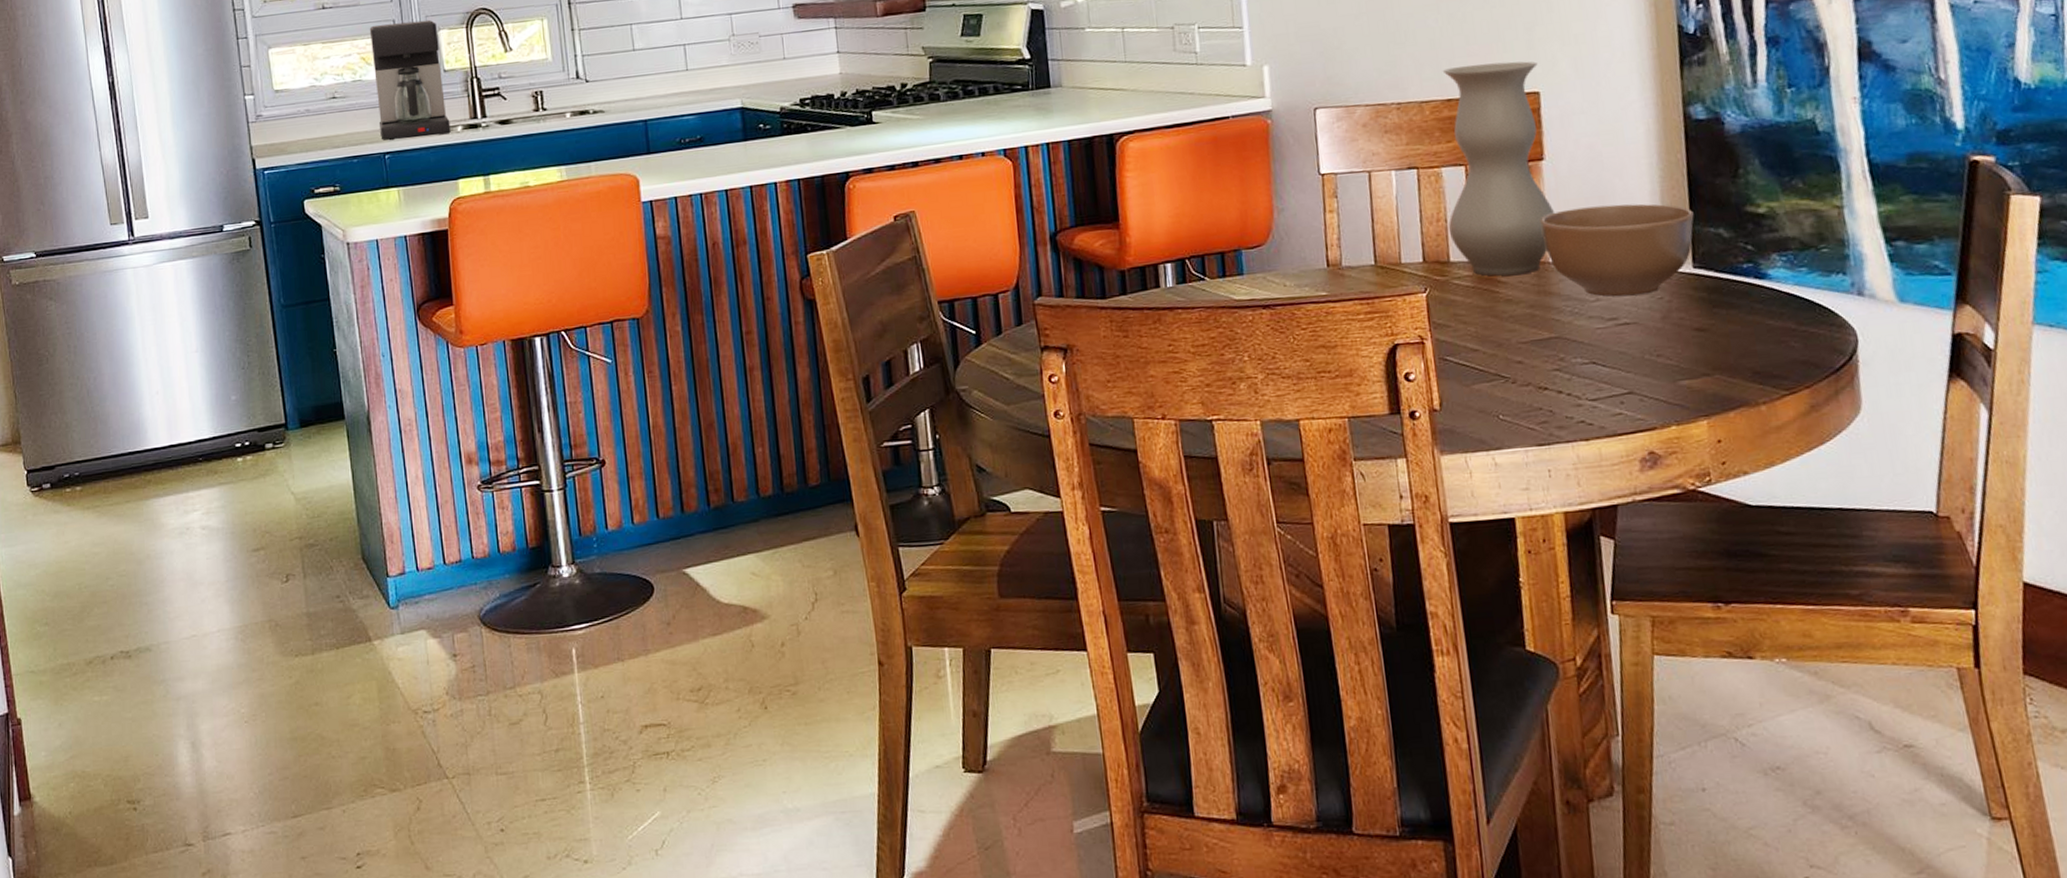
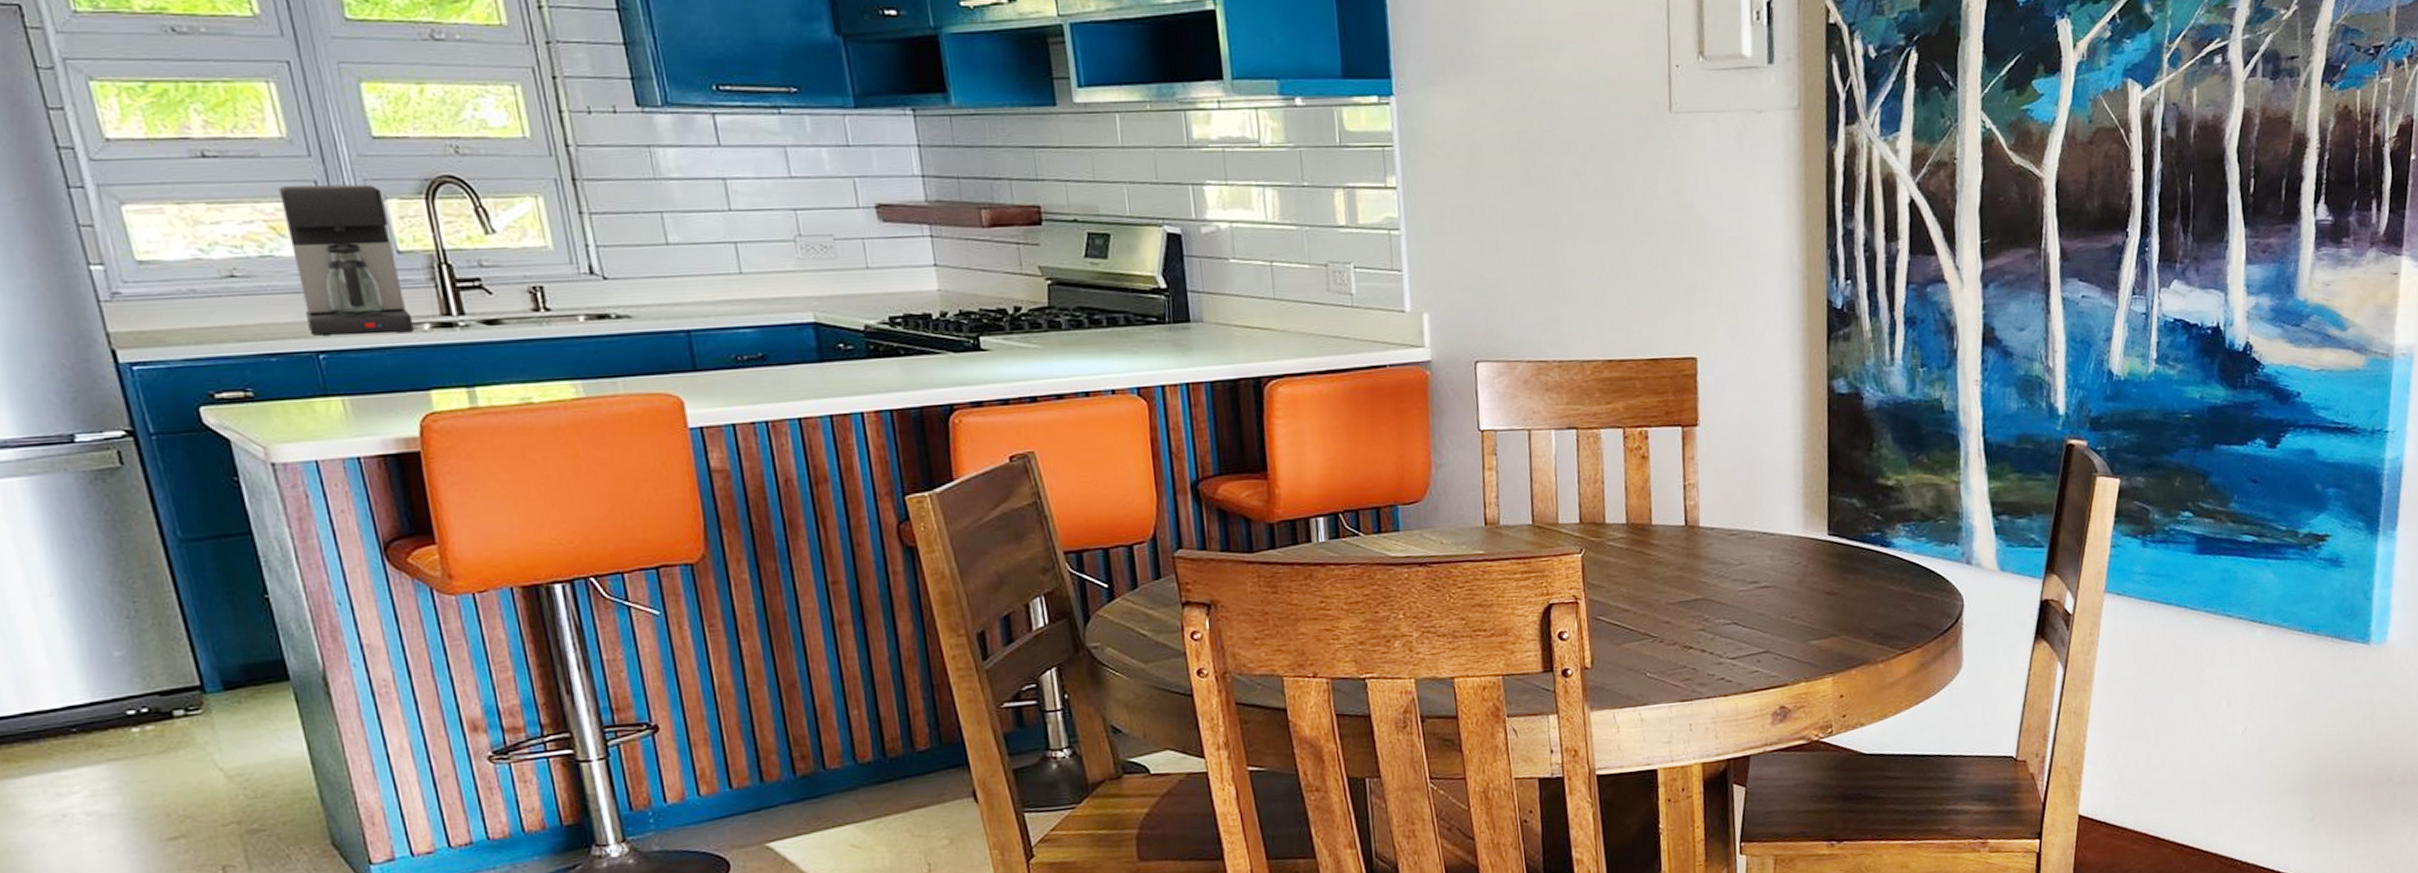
vase: present [1442,61,1556,276] -> none [1604,325,1707,539]
bowl: present [1540,204,1694,297] -> none [1692,472,1832,561]

